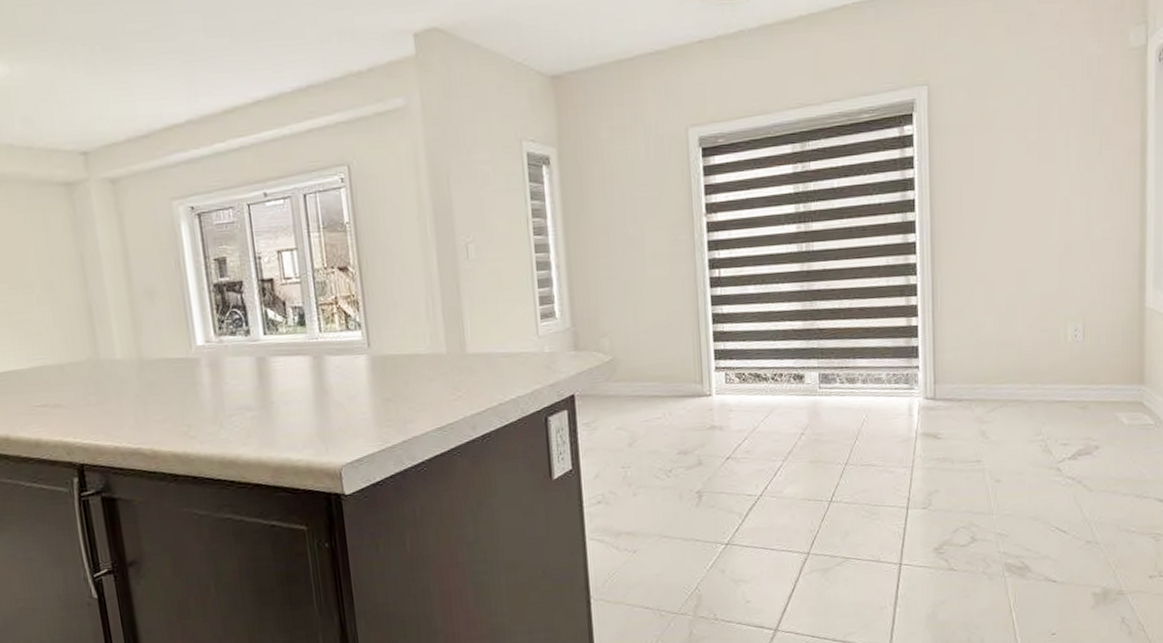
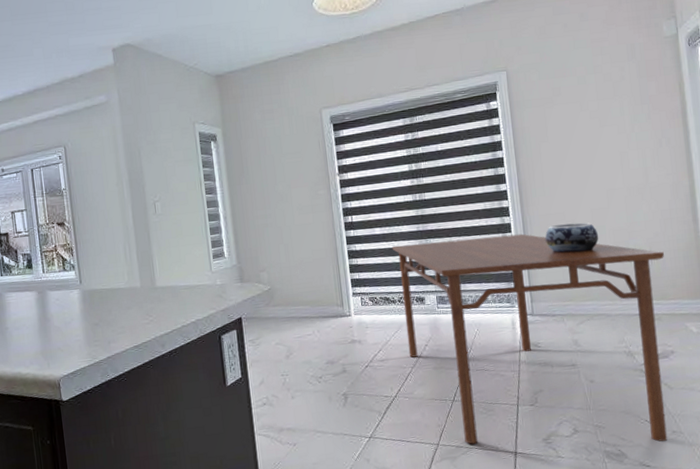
dining table: none [767,297,1100,554] -> present [392,233,668,444]
decorative bowl: none [958,285,1024,324] -> present [545,222,599,253]

